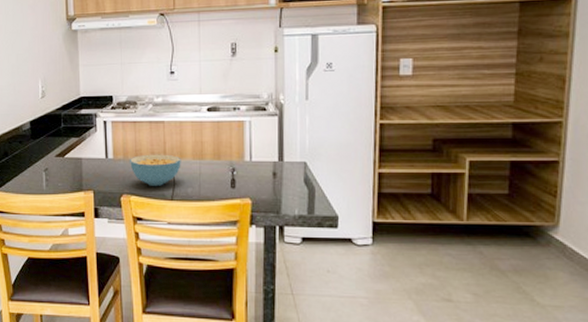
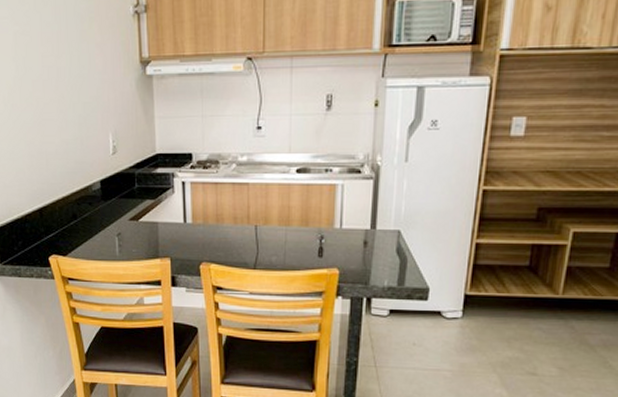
cereal bowl: present [130,154,181,186] -> none [210,219,266,254]

